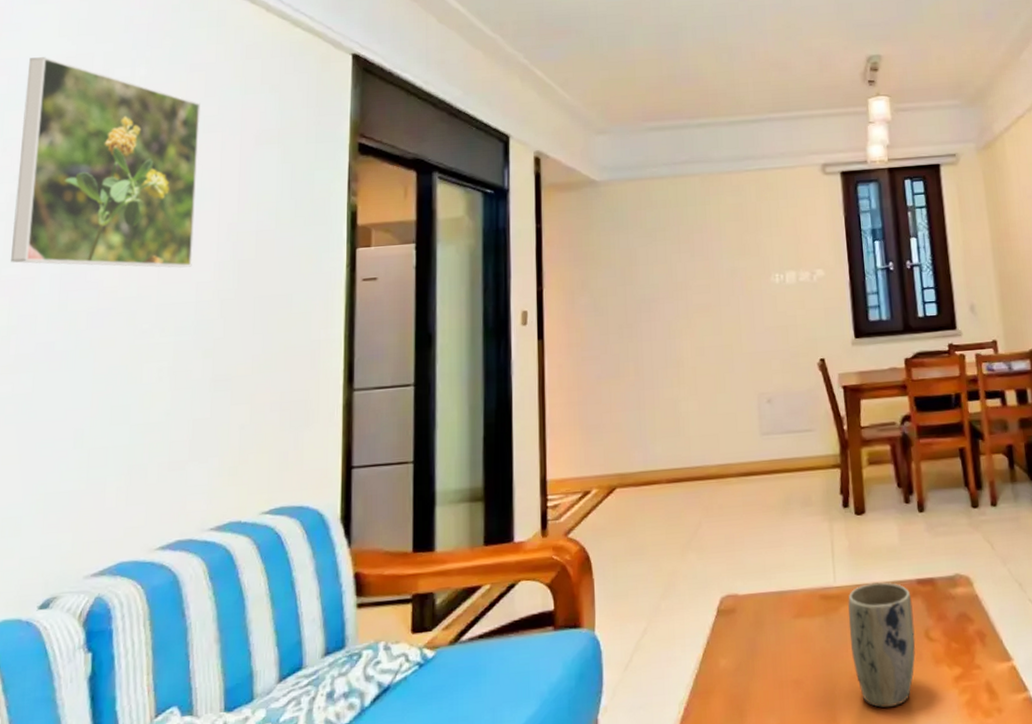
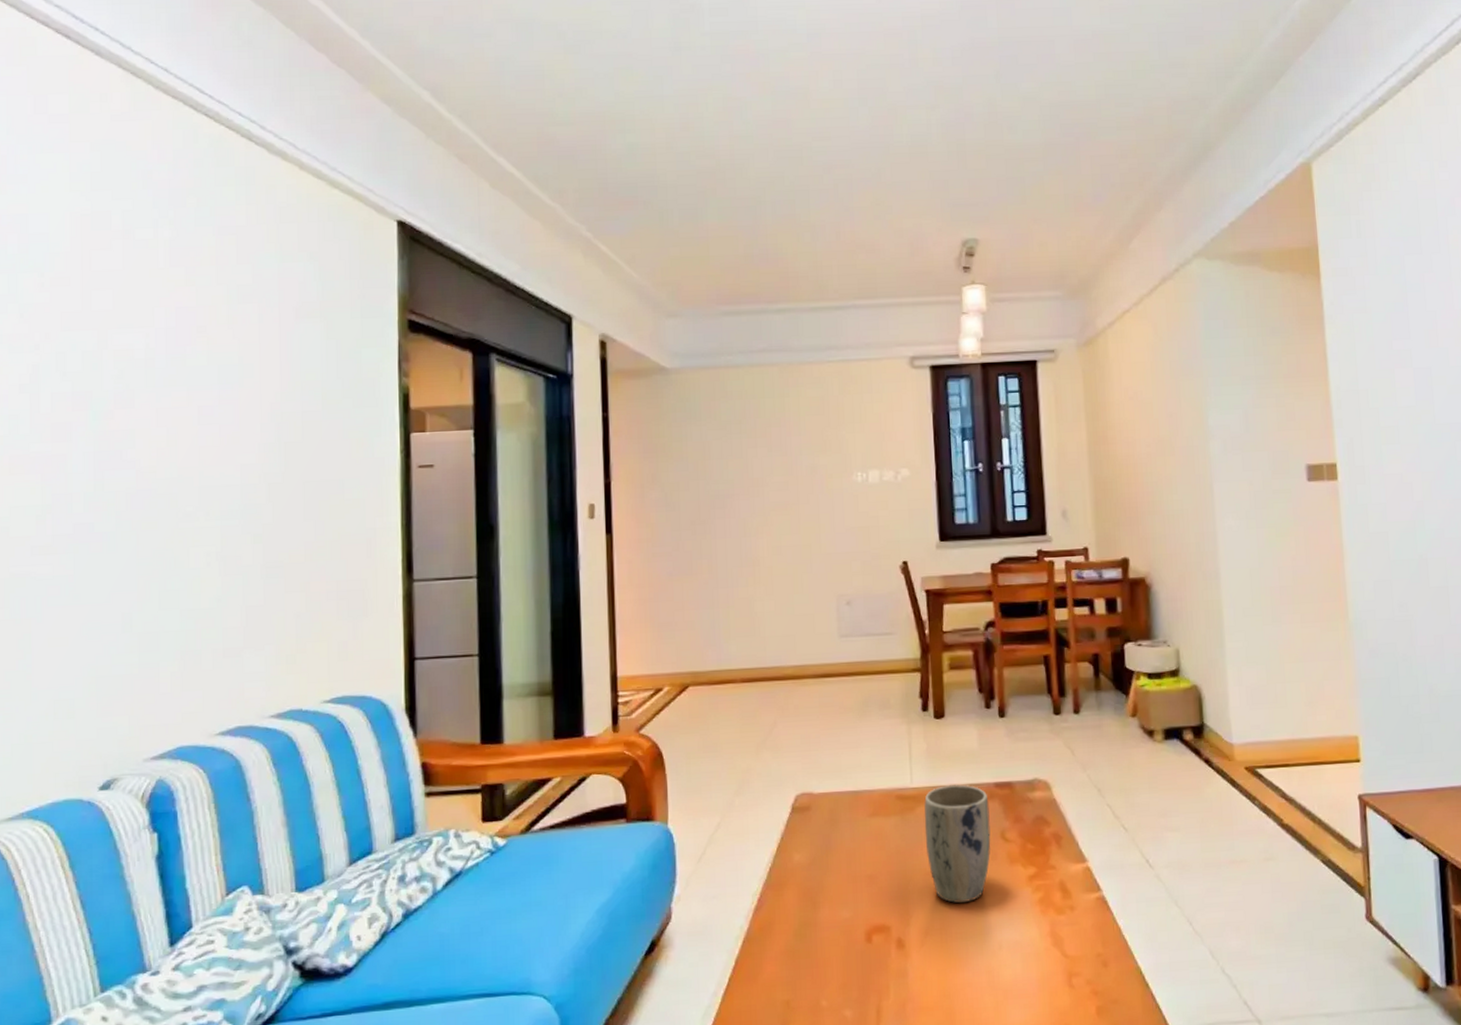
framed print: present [11,57,201,268] -> none [37,214,236,449]

